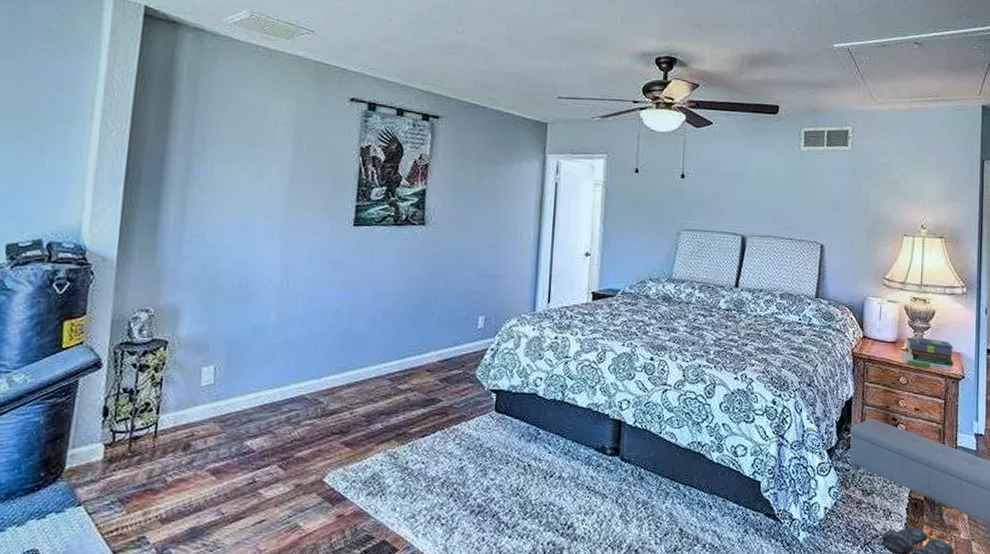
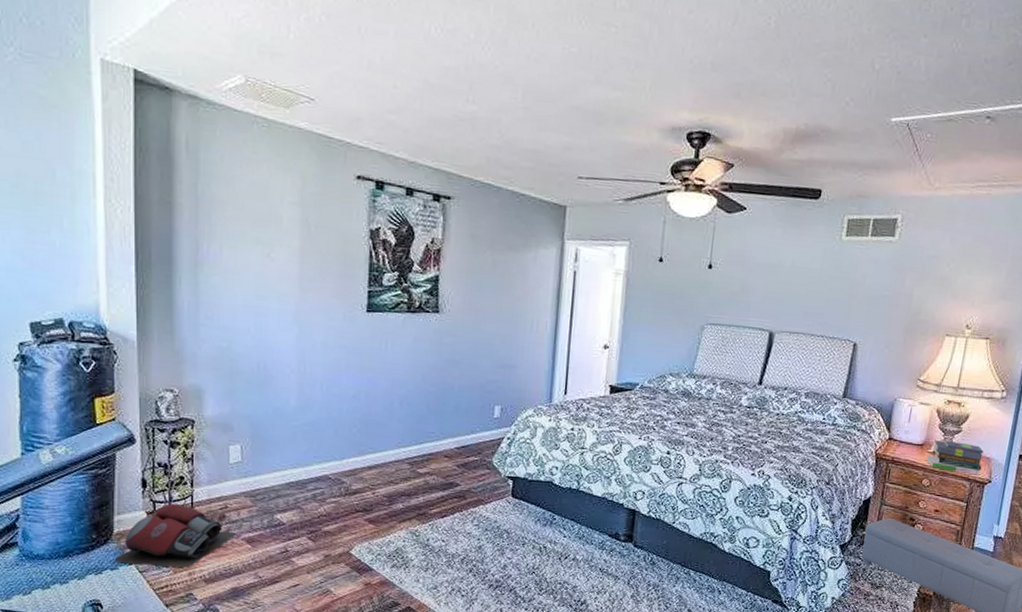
boxing gloves: none [61,434,201,506] -> present [114,504,236,567]

